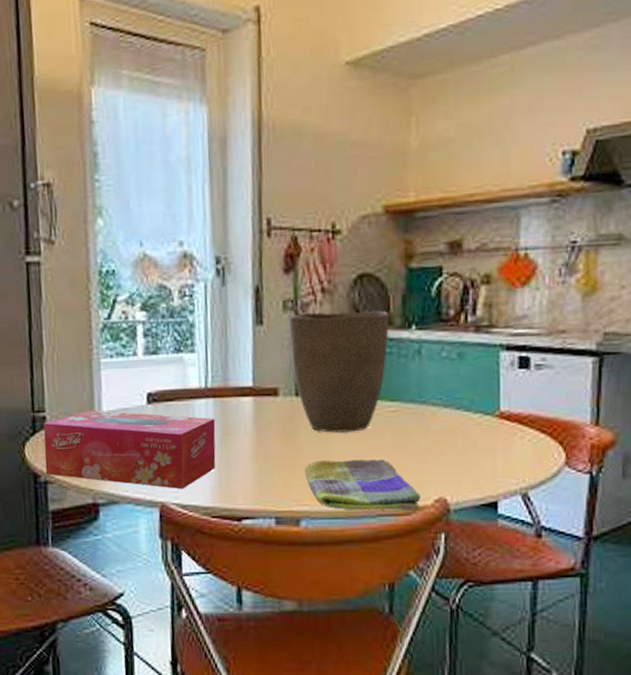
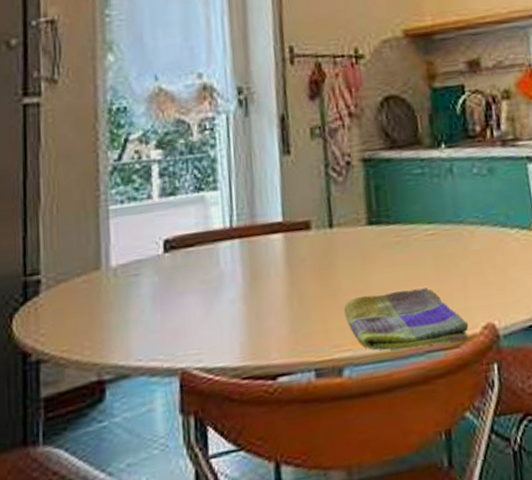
tissue box: present [43,410,216,489] -> none [37,261,245,353]
vase: present [289,310,389,433] -> none [317,131,420,265]

